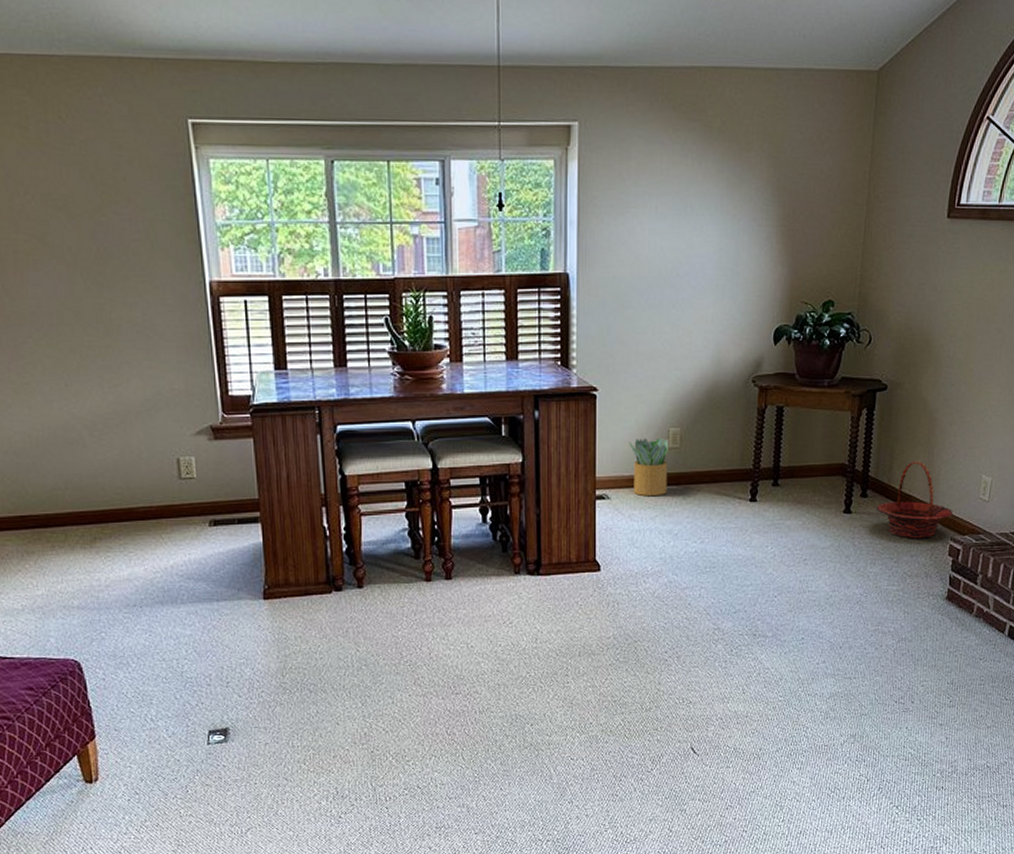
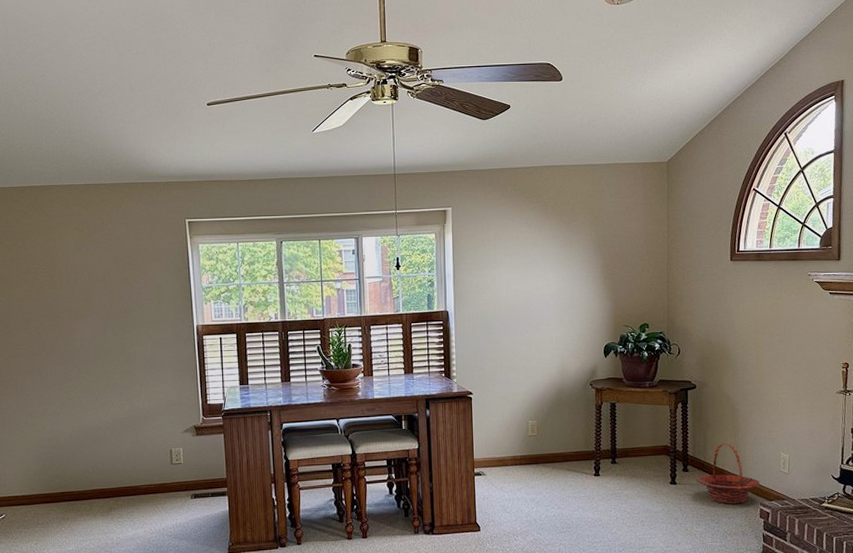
potted plant: present [629,437,668,496] -> none [498,427,529,472]

